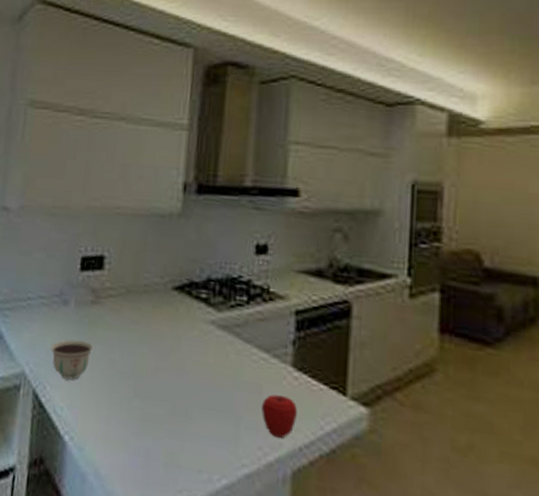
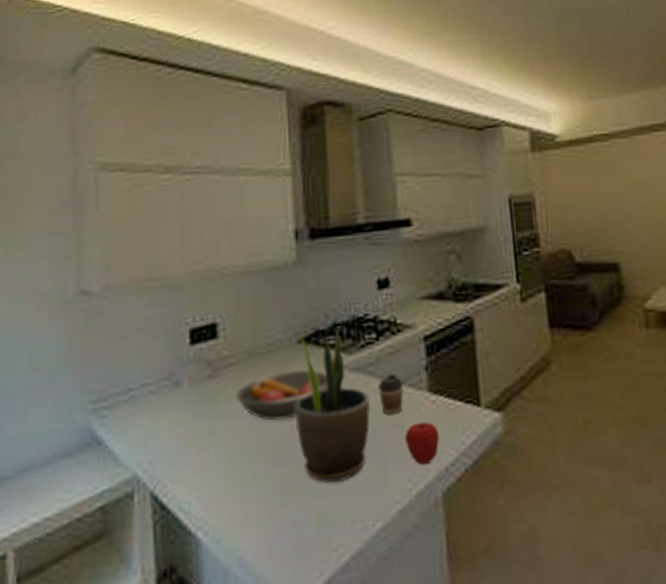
bowl: present [51,339,94,380] -> none [166,421,218,469]
fruit bowl: none [111,313,194,359] -> present [235,370,327,421]
potted plant: none [160,278,233,431] -> present [295,329,371,483]
coffee cup: none [242,340,267,381] -> present [378,374,404,415]

